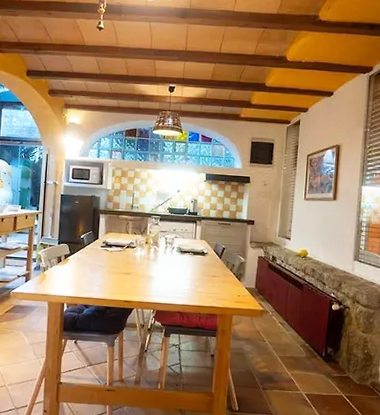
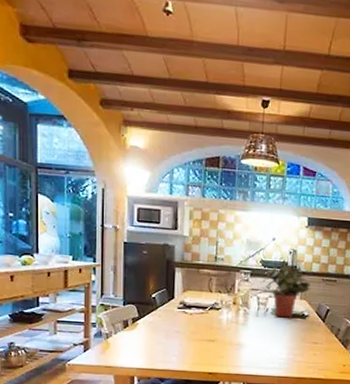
potted plant: none [167,208,210,255] -> present [259,261,311,318]

